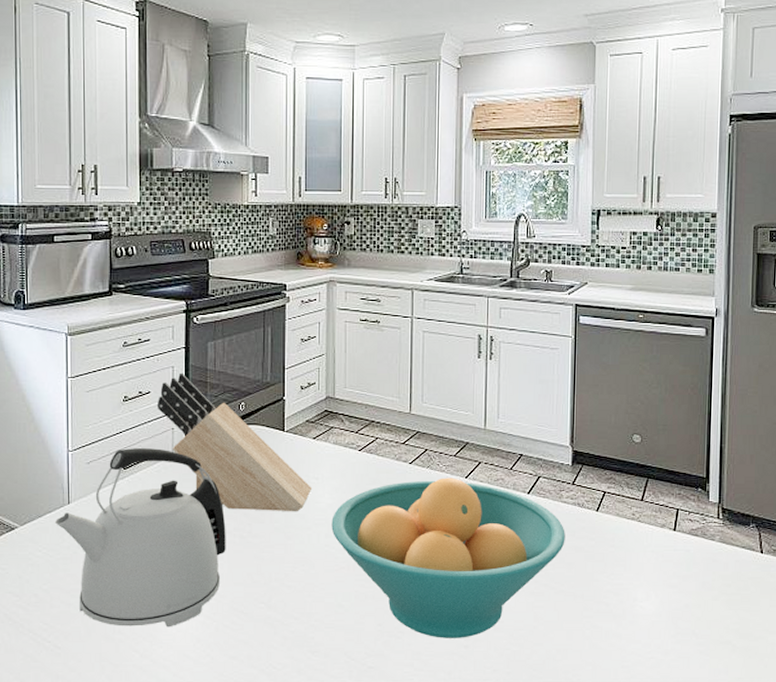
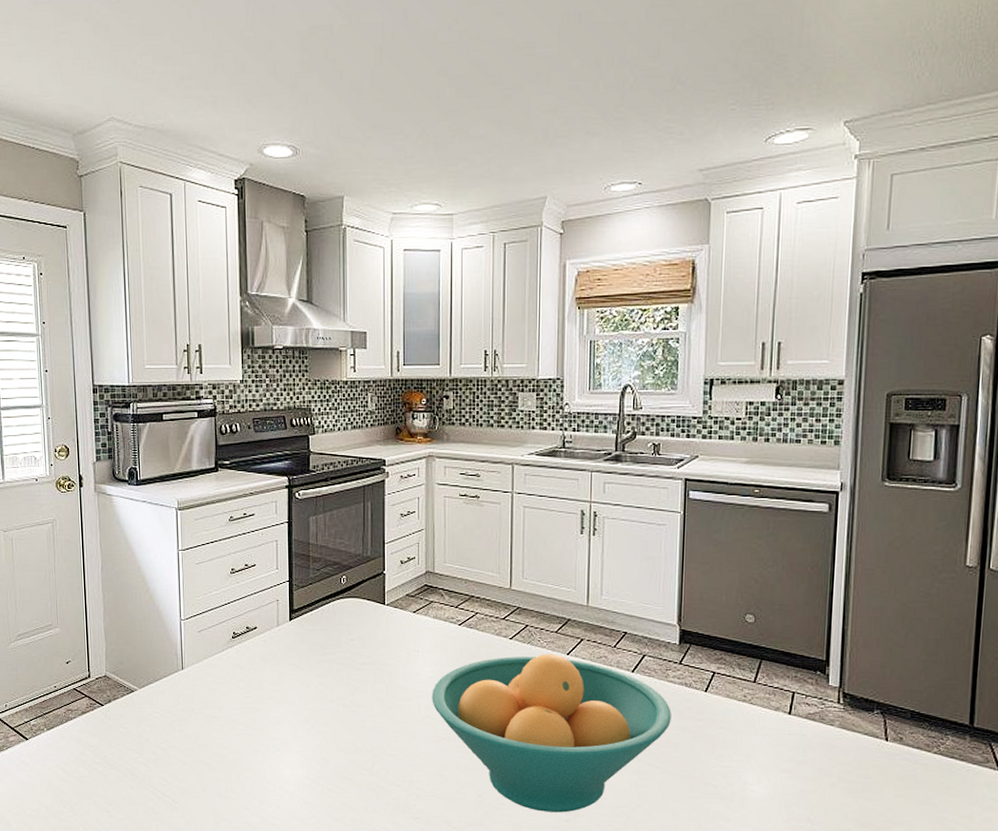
kettle: present [54,448,226,628] -> none [170,618,330,789]
knife block: present [156,372,313,512] -> none [262,546,413,684]

